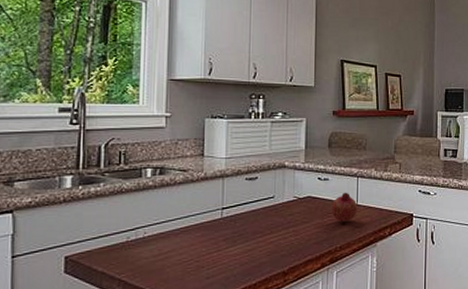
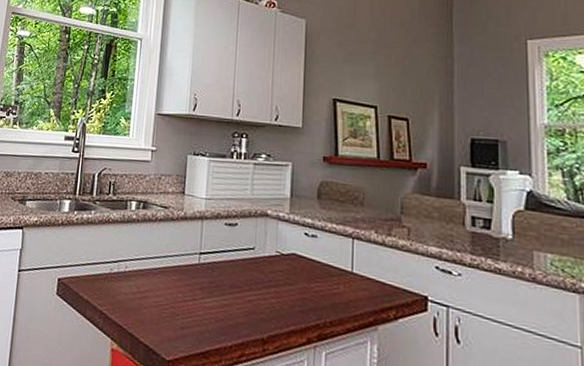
fruit: present [331,192,358,223] -> none [319,254,353,293]

